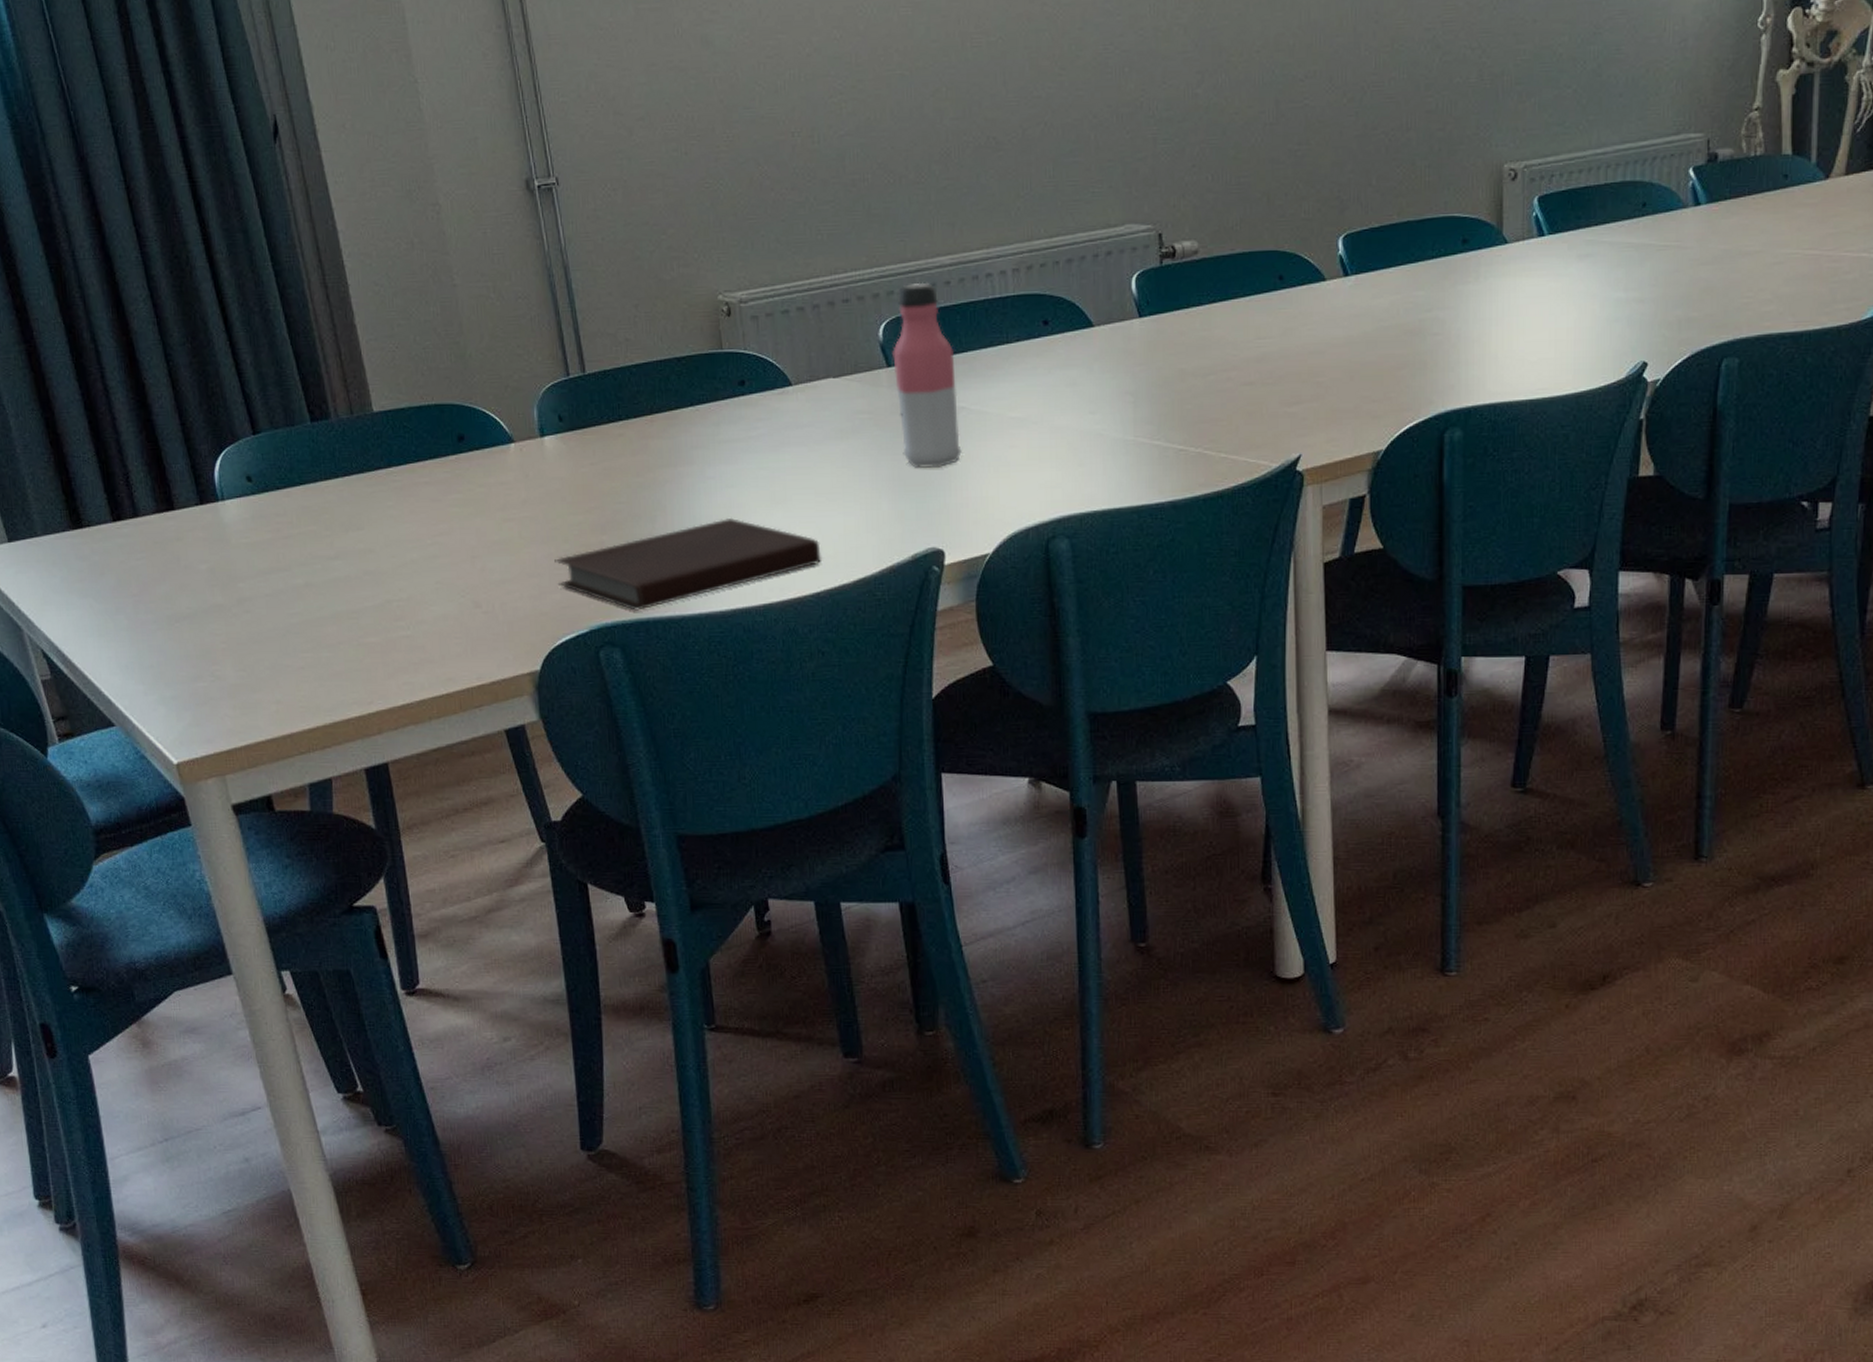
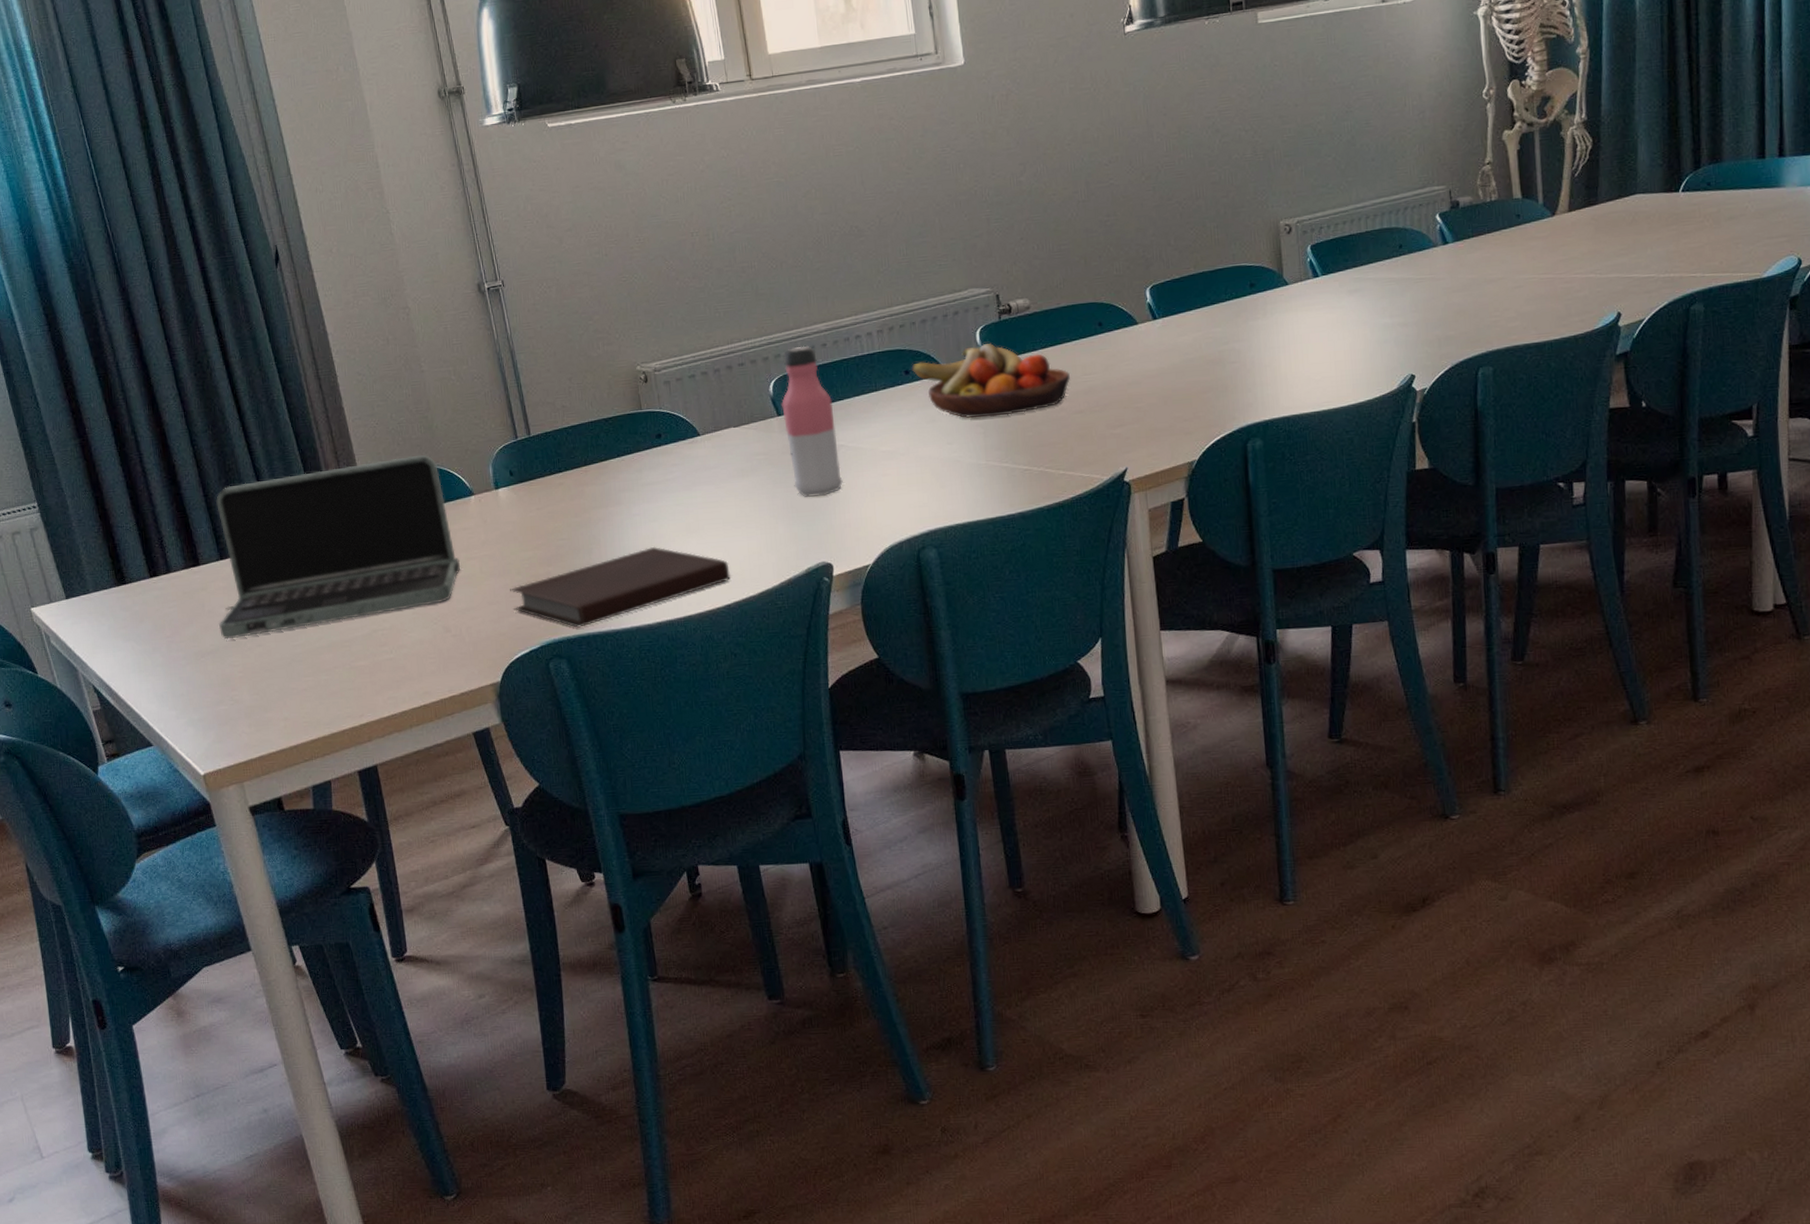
laptop: none [196,388,496,601] -> present [216,454,461,639]
fruit bowl: none [1051,293,1240,384] -> present [911,343,1070,418]

